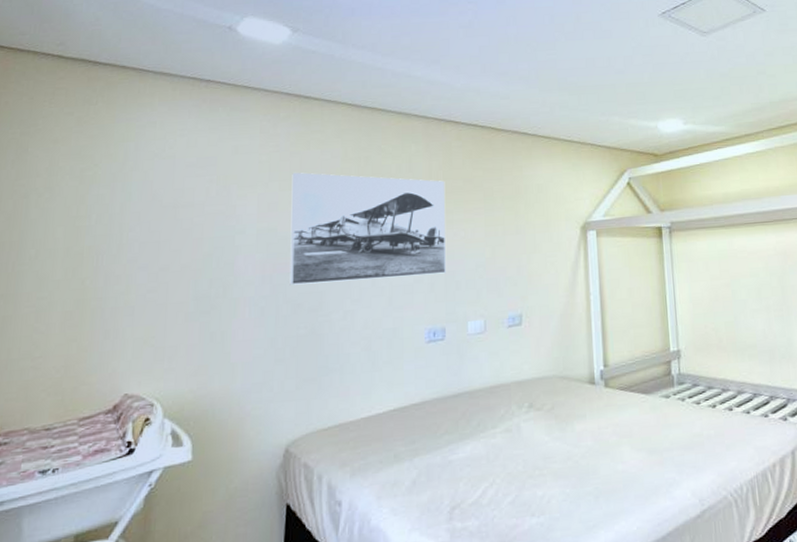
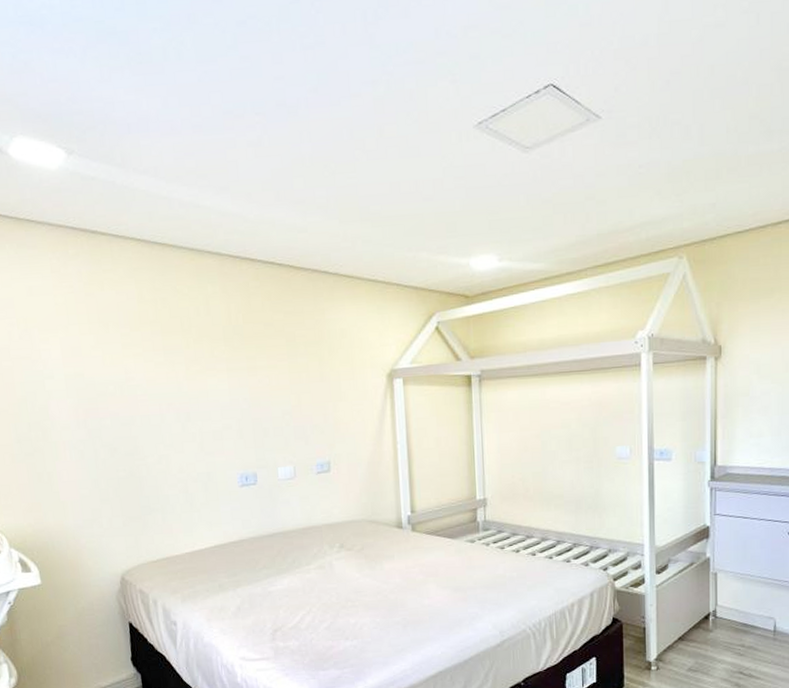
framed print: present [289,172,446,285] -> none [90,315,253,430]

